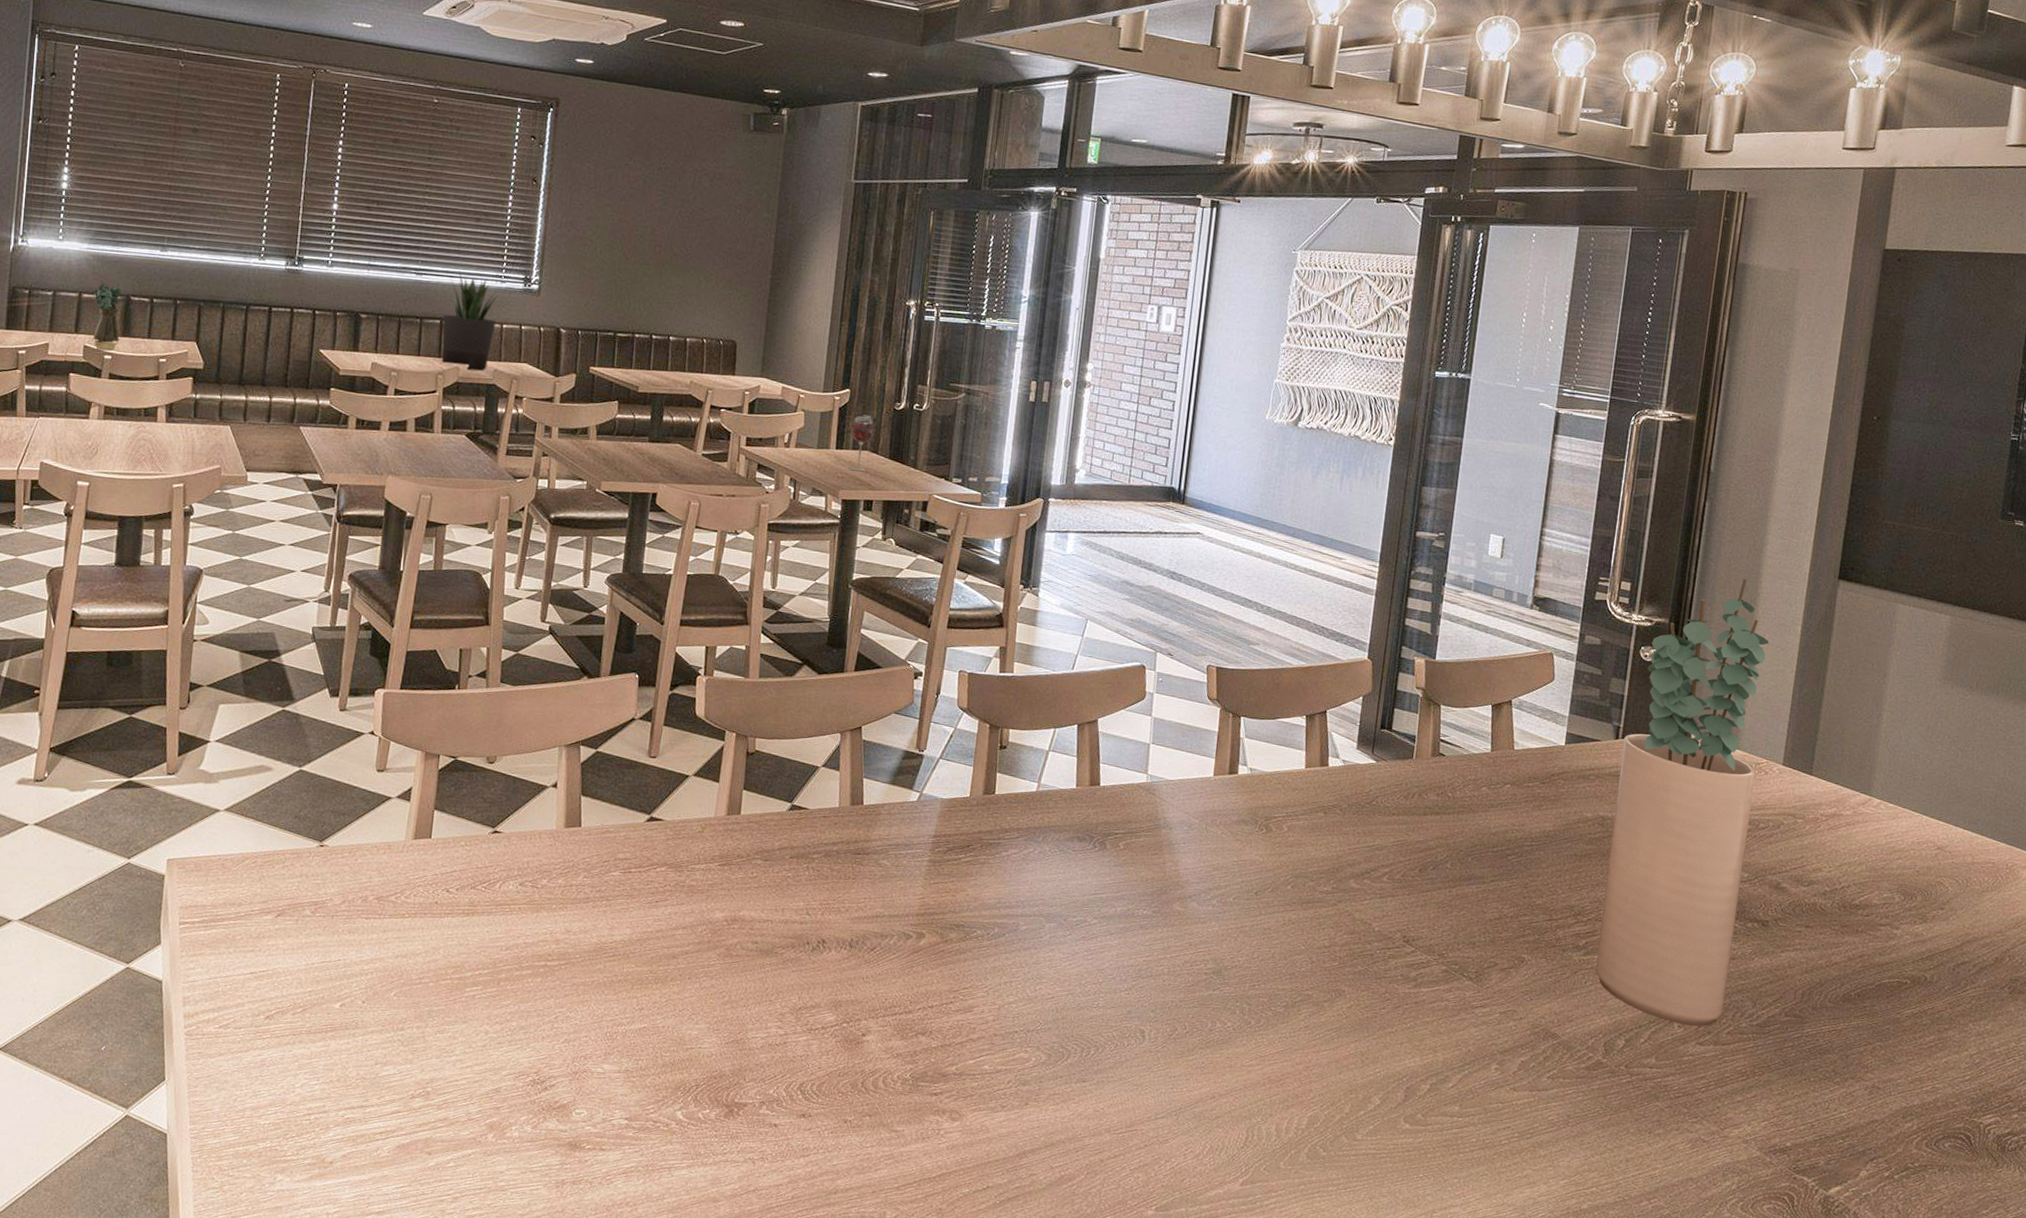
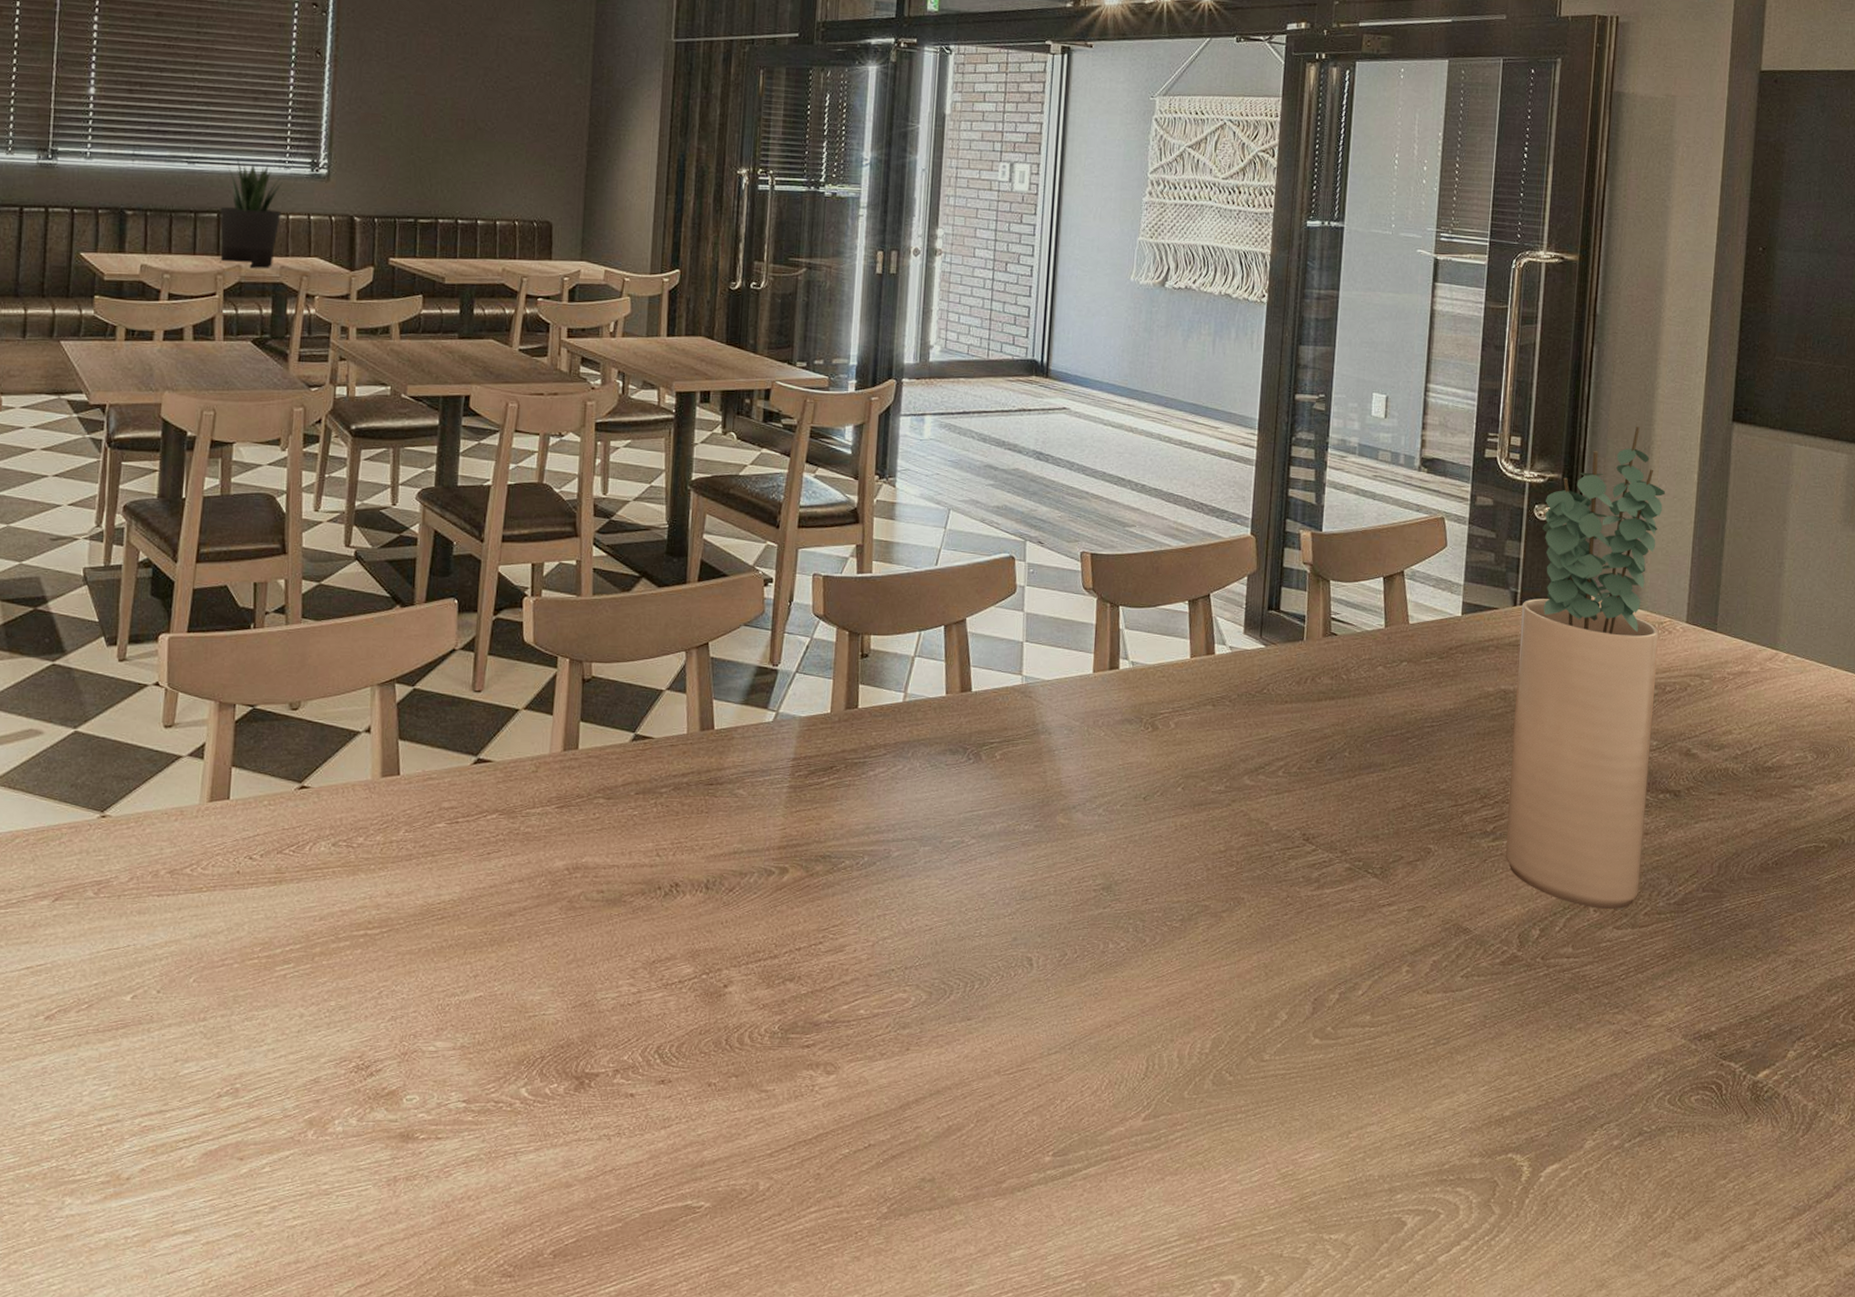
wineglass: present [849,413,874,472] -> none [683,295,708,360]

